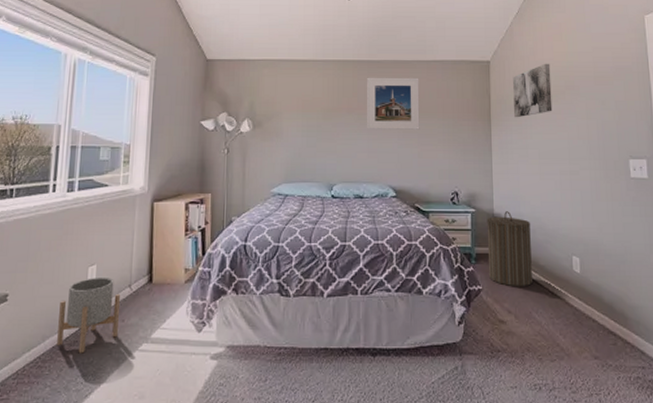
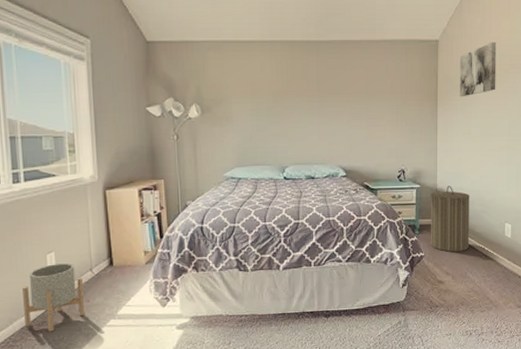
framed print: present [367,77,420,130] -> none [316,58,369,112]

